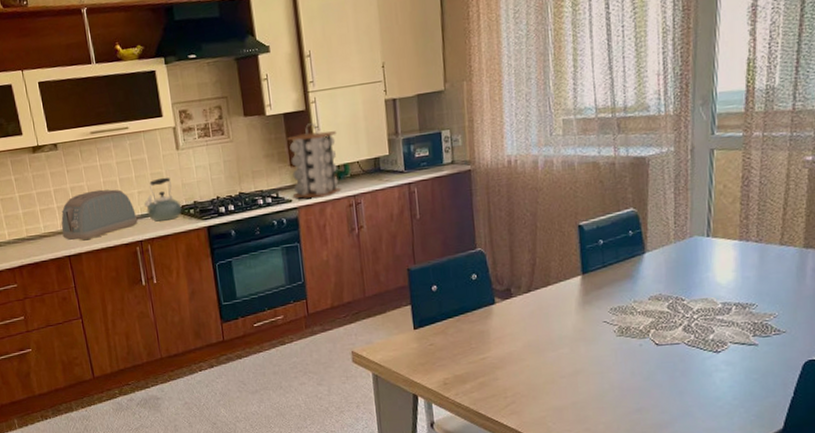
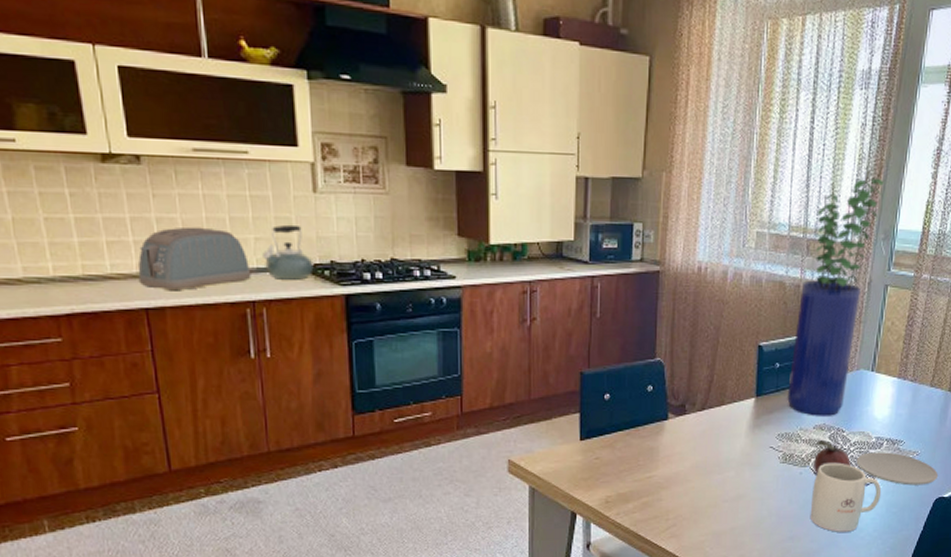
spice rack: present [287,123,342,200] -> none [457,188,517,280]
vase: none [615,34,695,287] -> present [787,166,884,416]
fruit: none [653,310,698,346] -> present [814,440,852,475]
mug: none [655,331,737,402] -> present [810,462,882,532]
plate: none [702,316,803,350] -> present [856,452,938,486]

